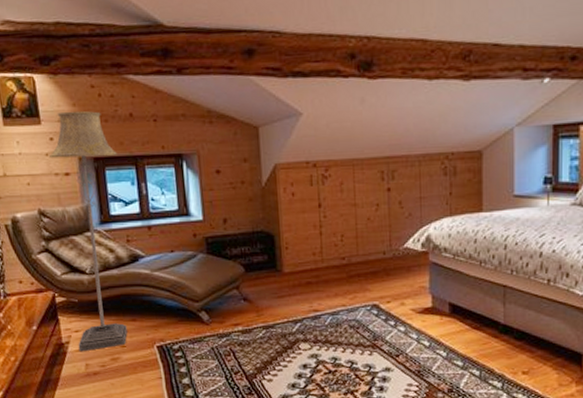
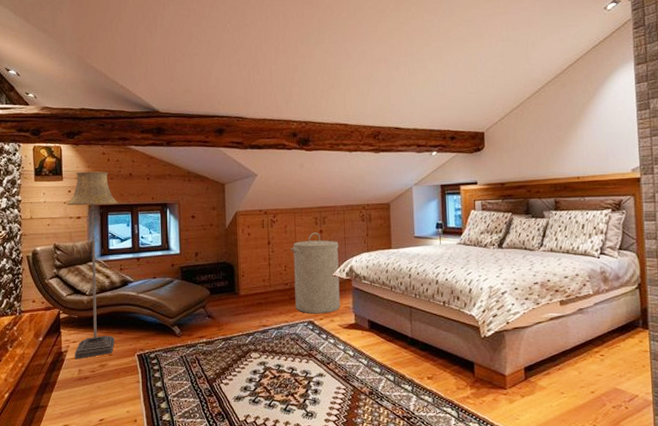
laundry hamper: none [349,191,413,296] -> present [291,232,340,314]

